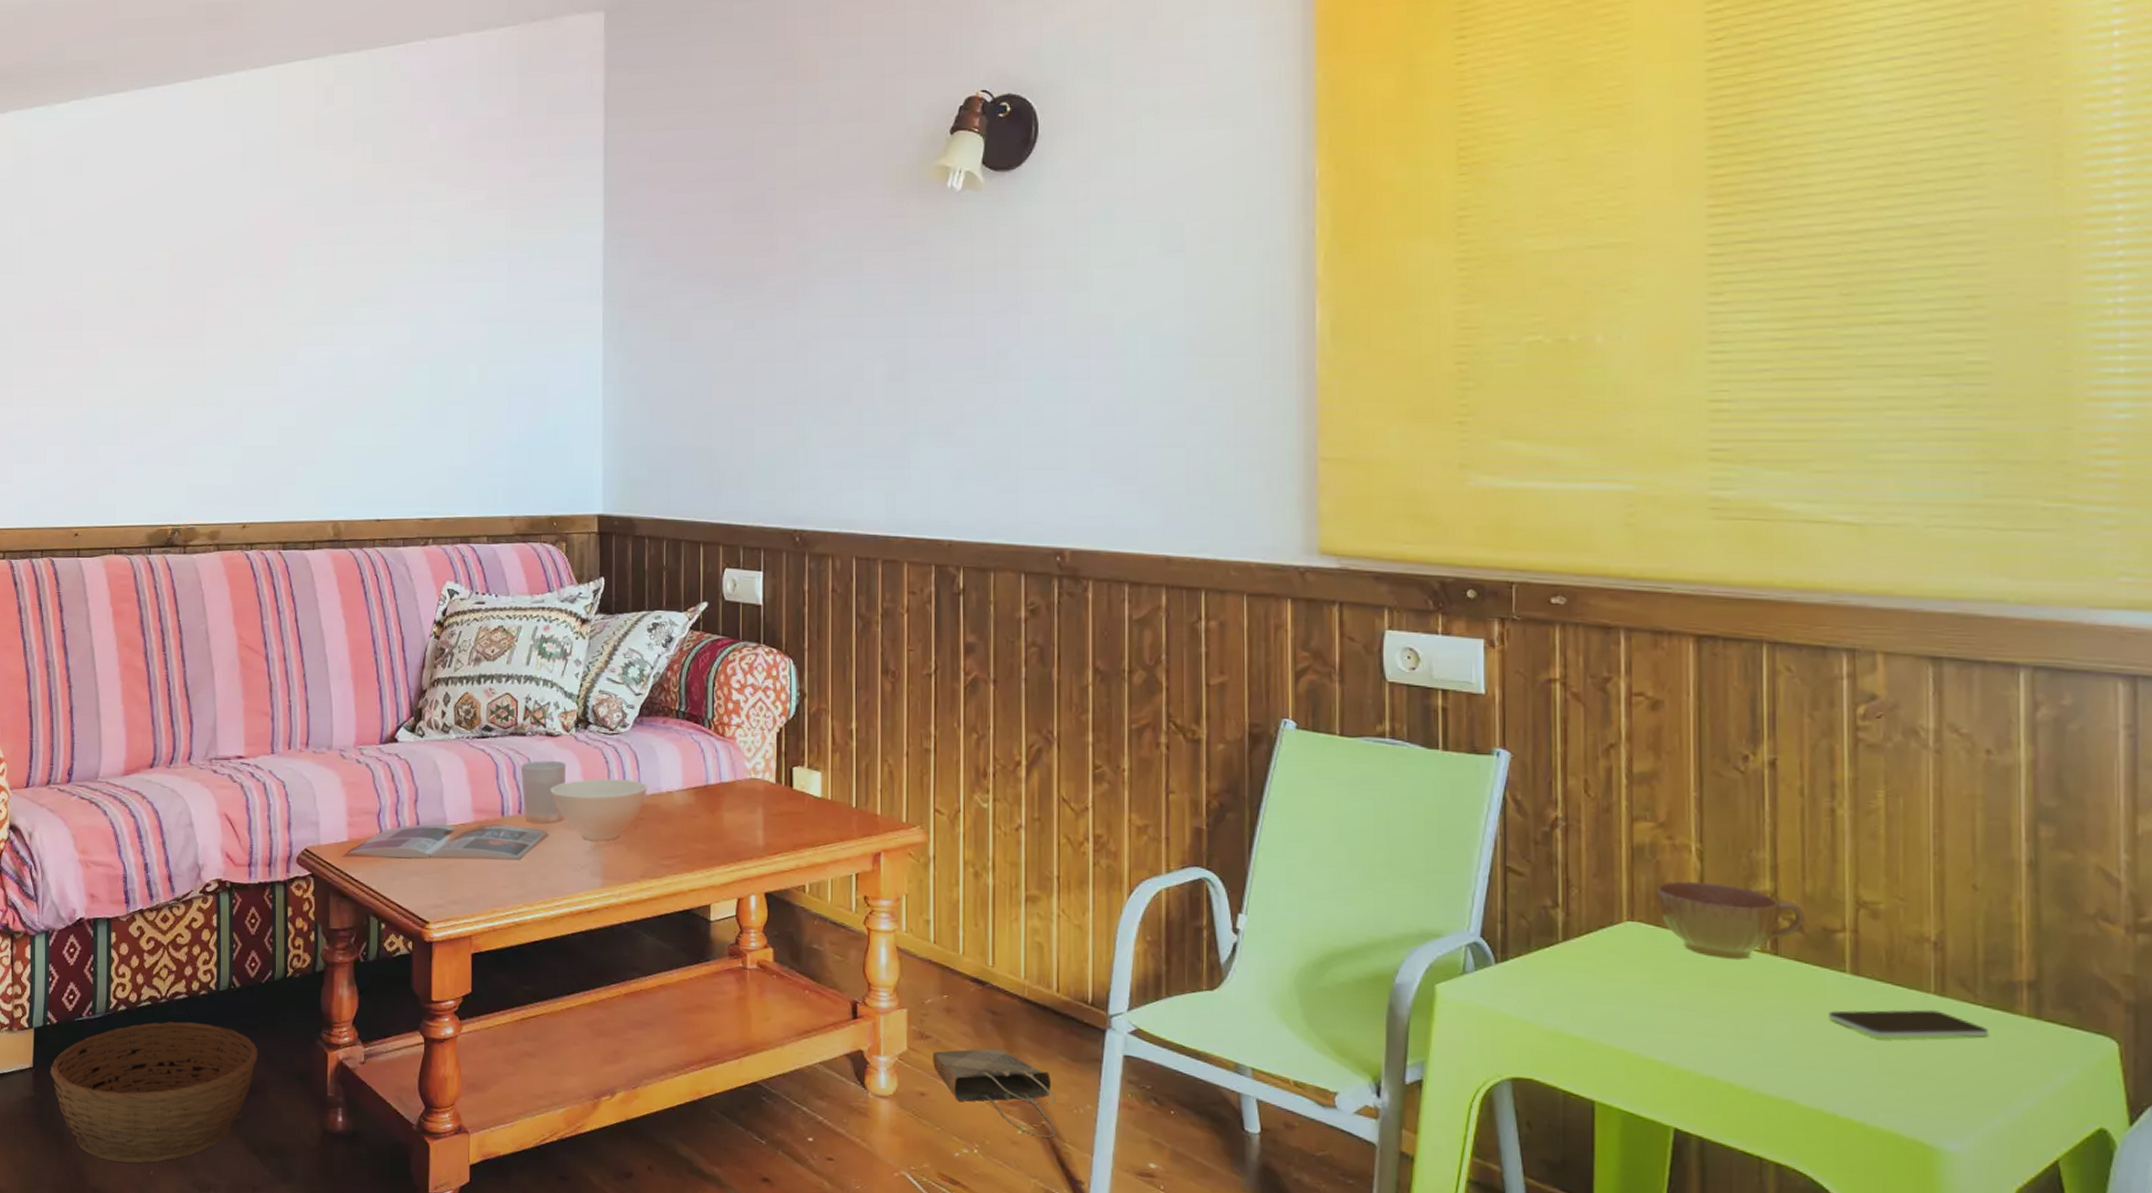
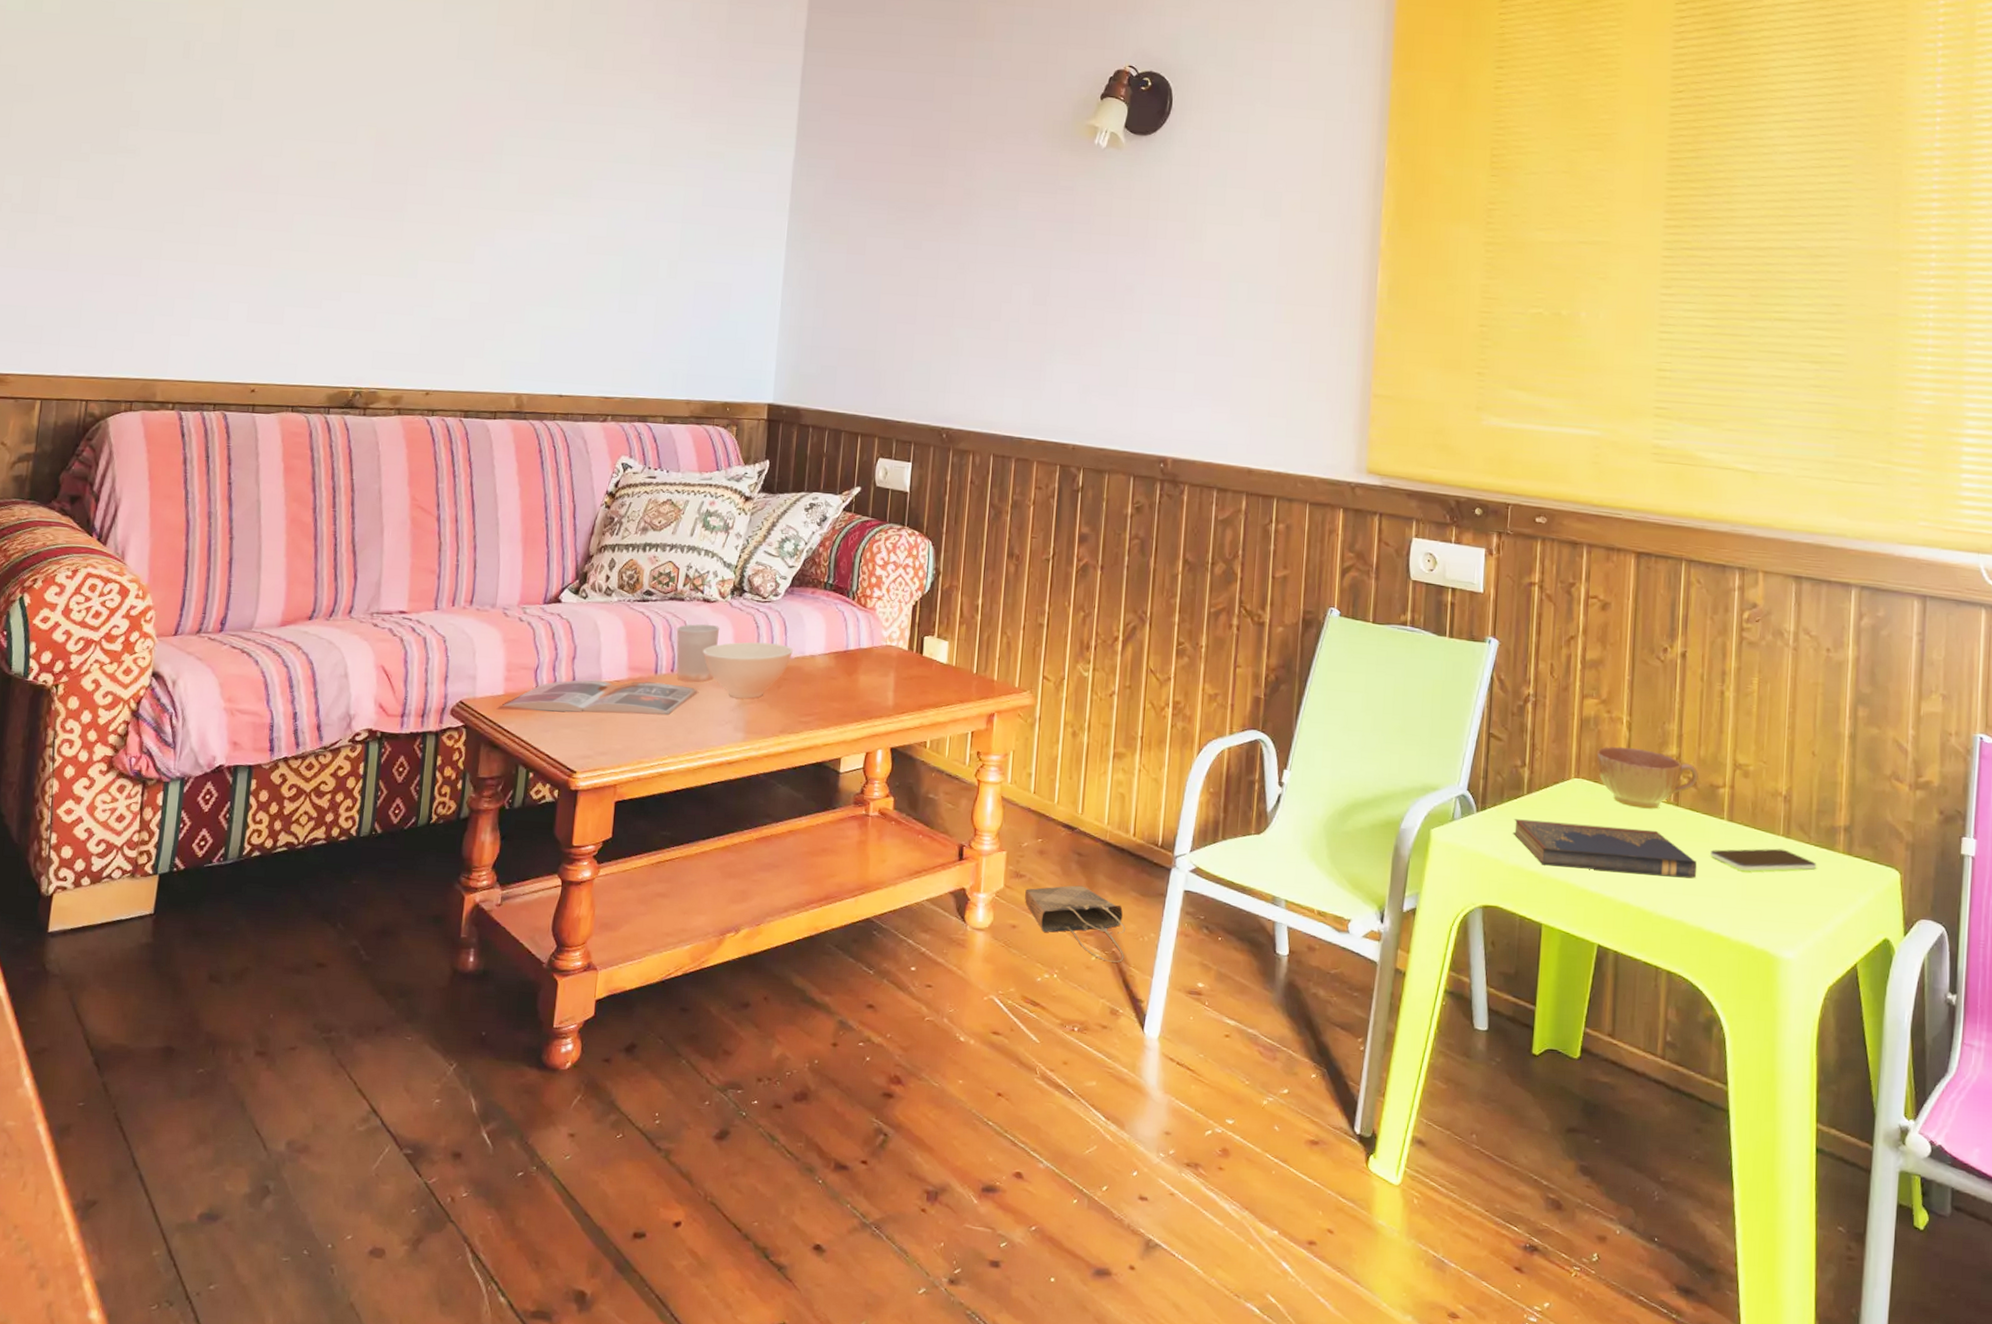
basket: present [50,1021,258,1164] -> none [172,867,394,1008]
hardcover book: none [1547,972,1811,1046] -> present [1513,819,1697,878]

